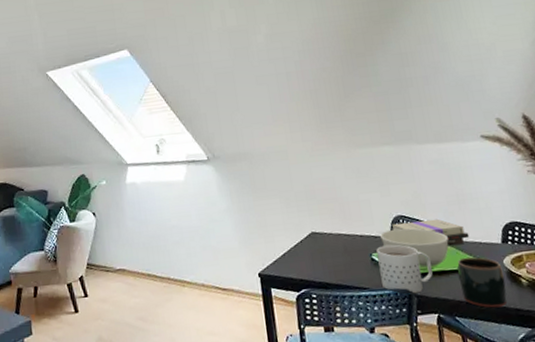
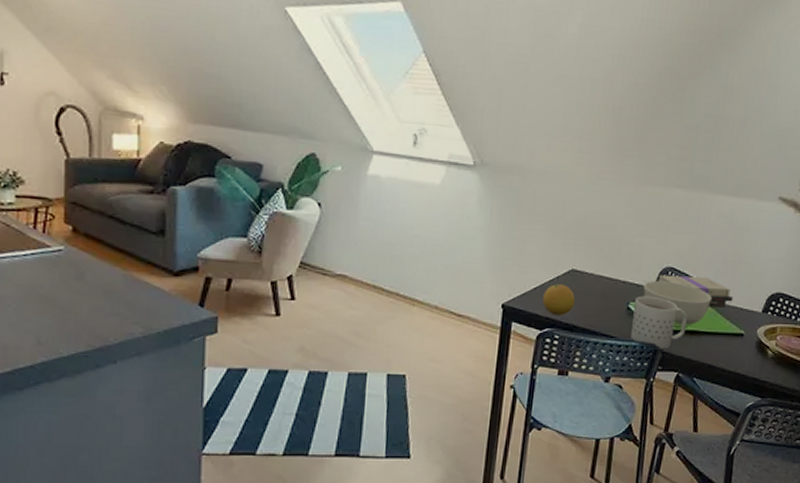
fruit: none [292,247,323,277] -> present [542,284,576,316]
mug: present [456,257,507,308] -> none [707,322,754,374]

